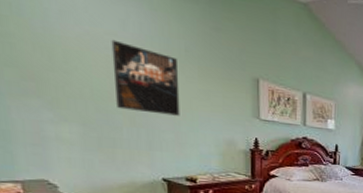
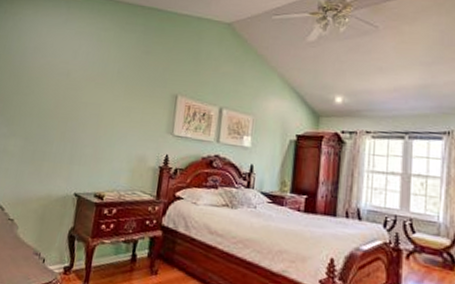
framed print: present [111,39,180,116] -> none [54,67,110,132]

